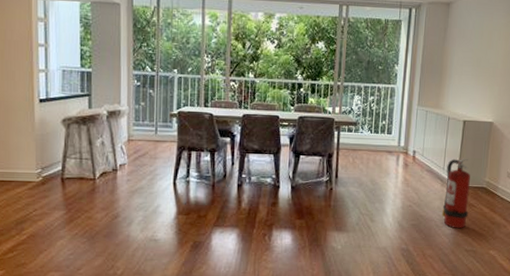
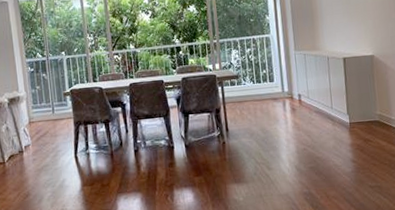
fire extinguisher: present [441,158,470,228] -> none [335,94,366,166]

